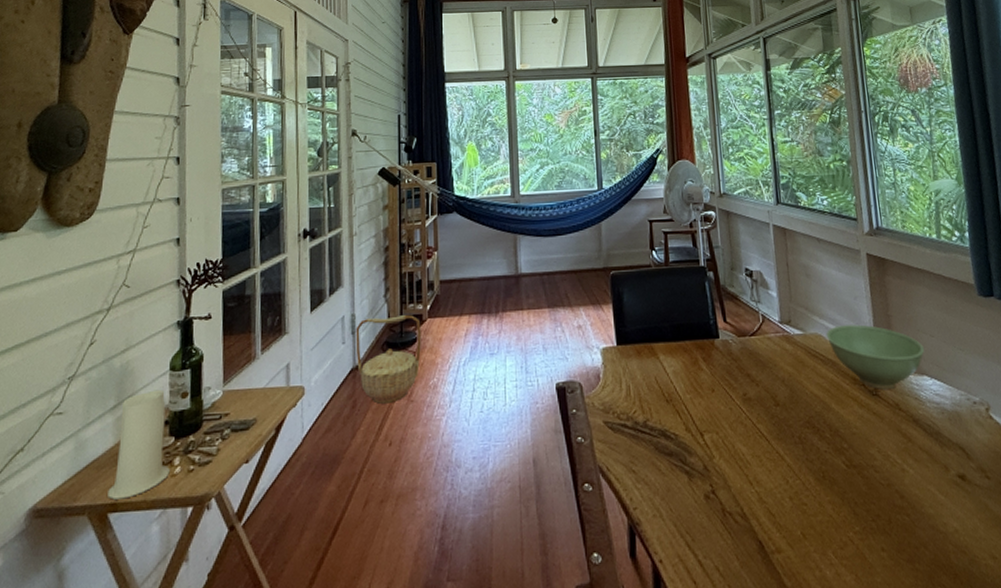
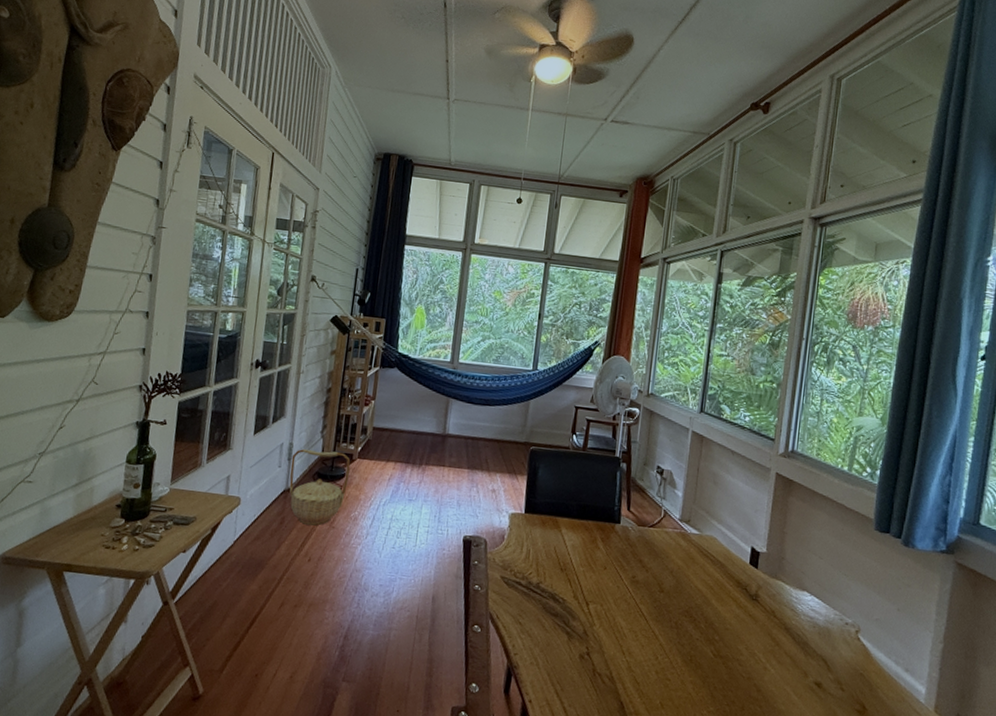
candle: present [108,389,170,500] -> none [64,477,120,563]
bowl: present [826,324,925,390] -> none [720,532,811,598]

